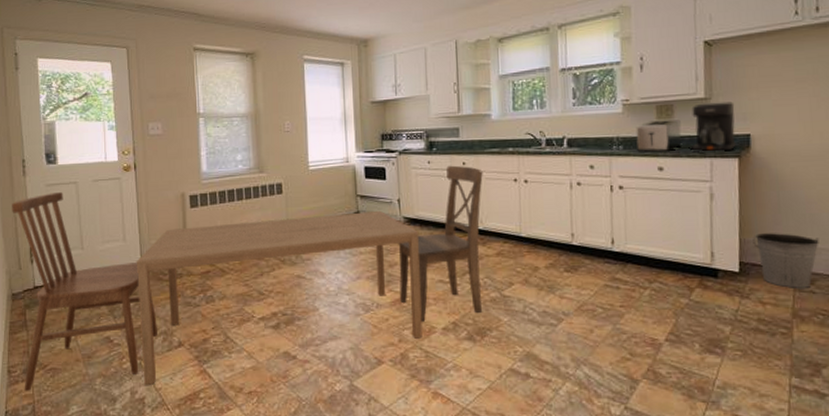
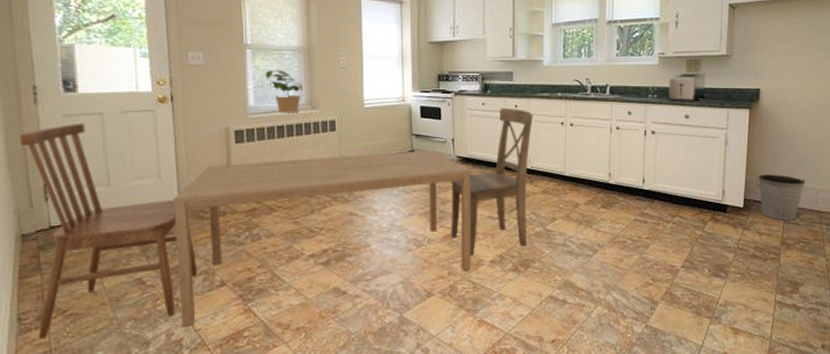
potted plant: none [216,136,251,178] -> present [265,70,303,113]
coffee maker: present [690,101,736,152] -> none [712,59,750,103]

